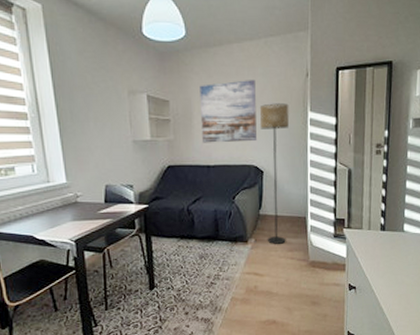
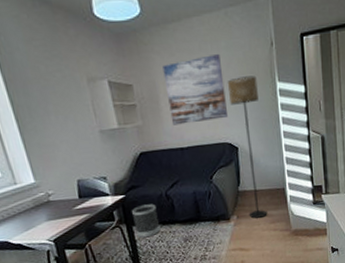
wastebasket: none [152,217,178,250] -> present [131,203,161,239]

